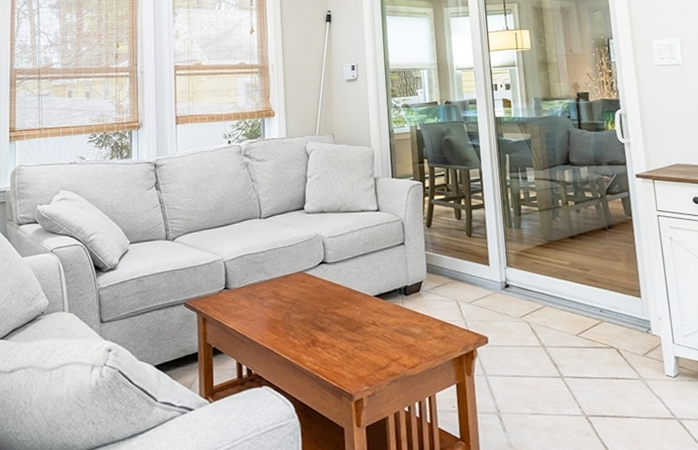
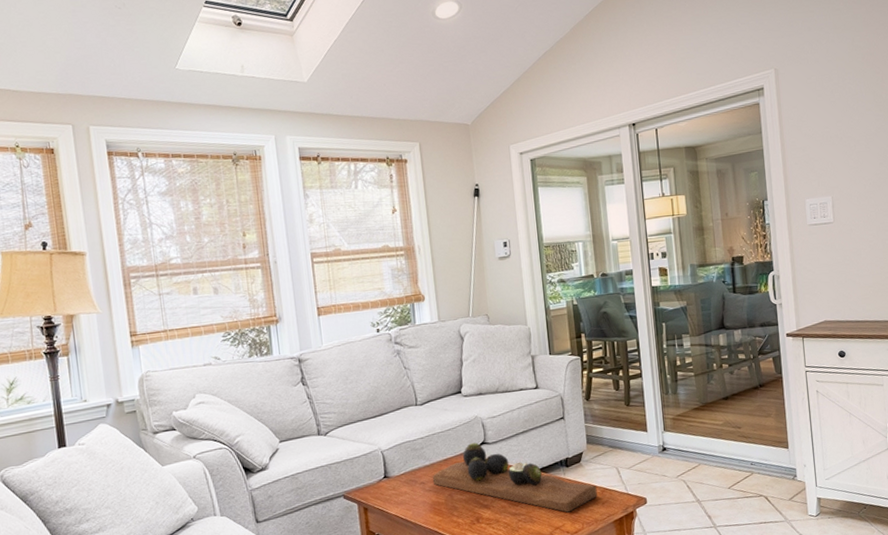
decorative tray: none [271,261,437,344] -> present [432,442,598,513]

